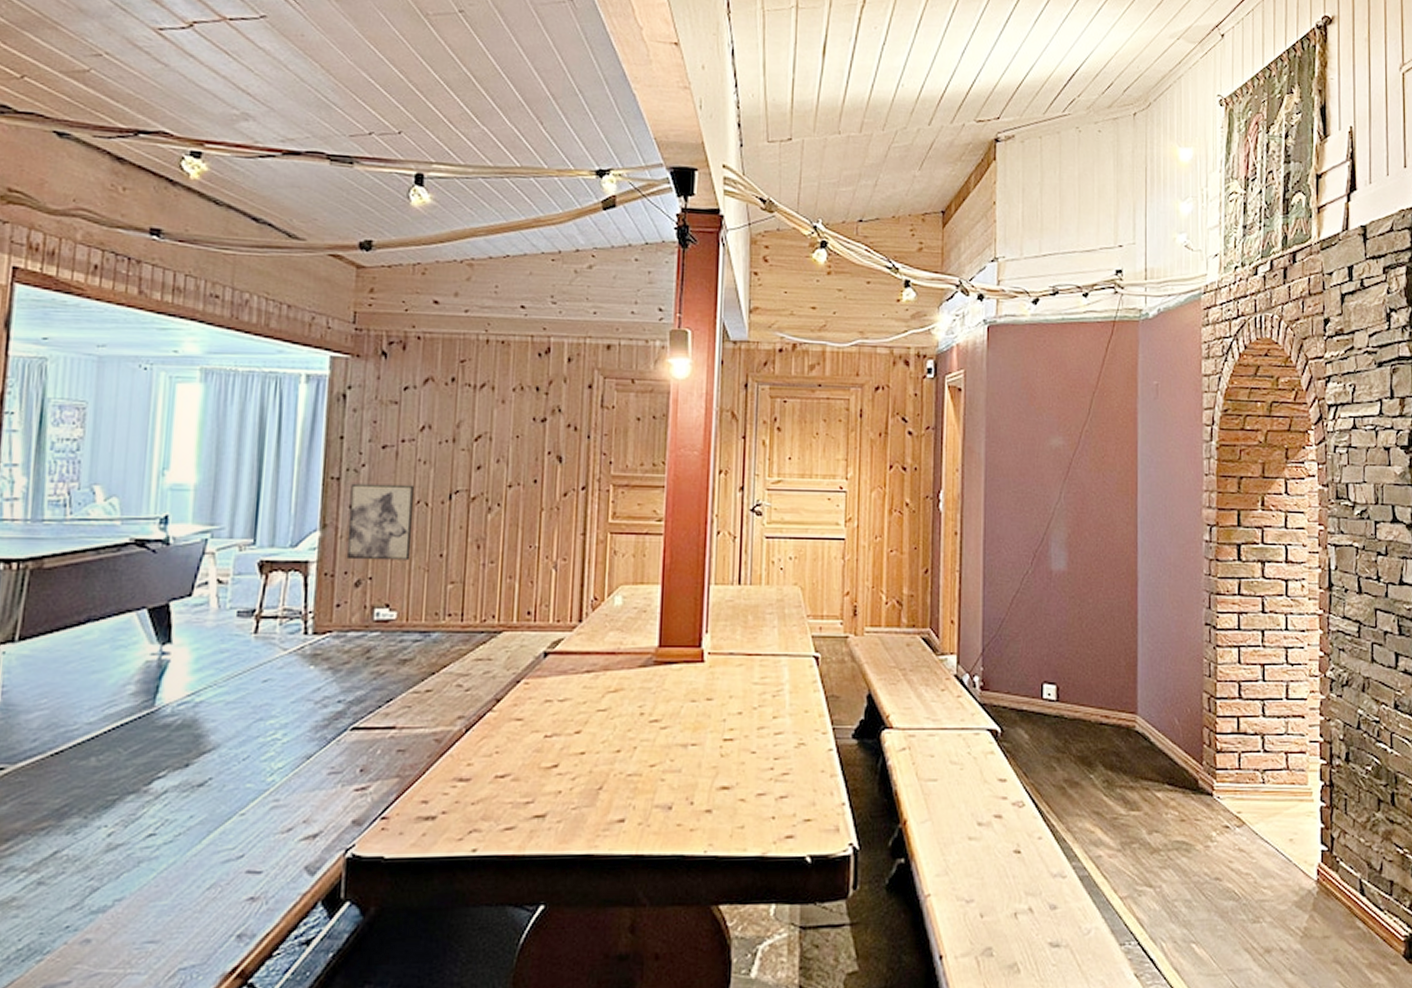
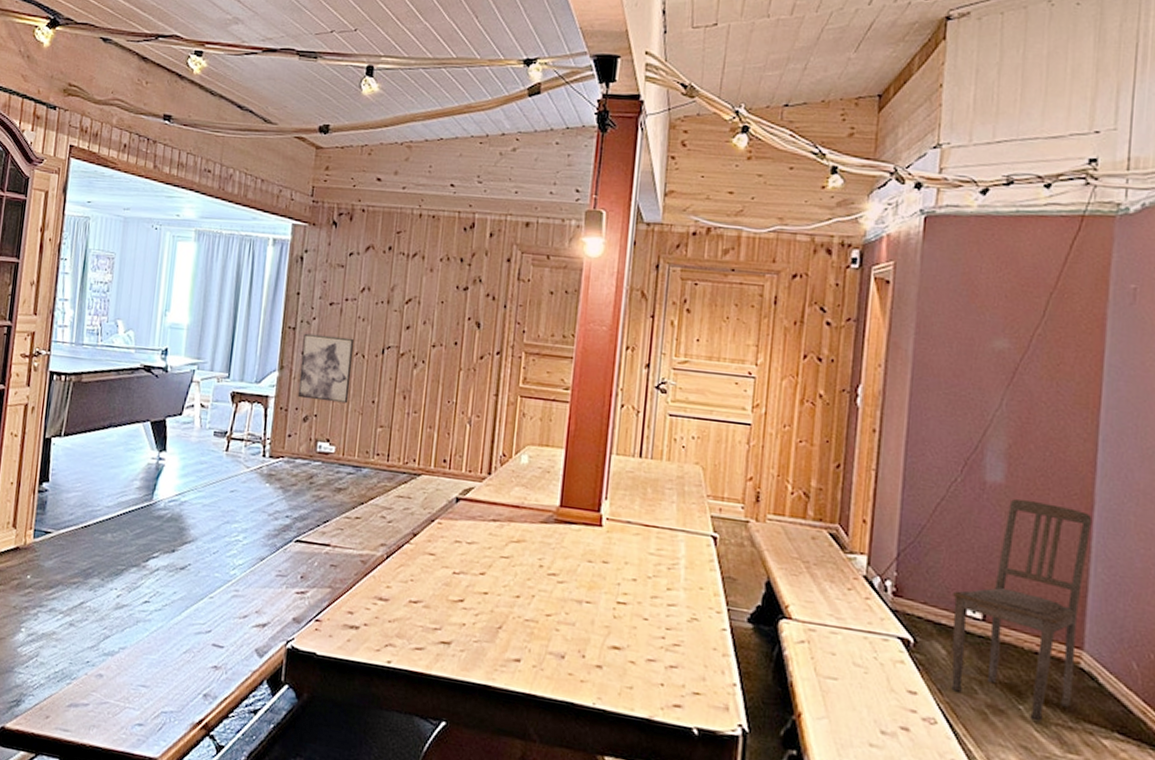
dining chair: none [1031,584,1137,787] -> present [951,499,1093,722]

